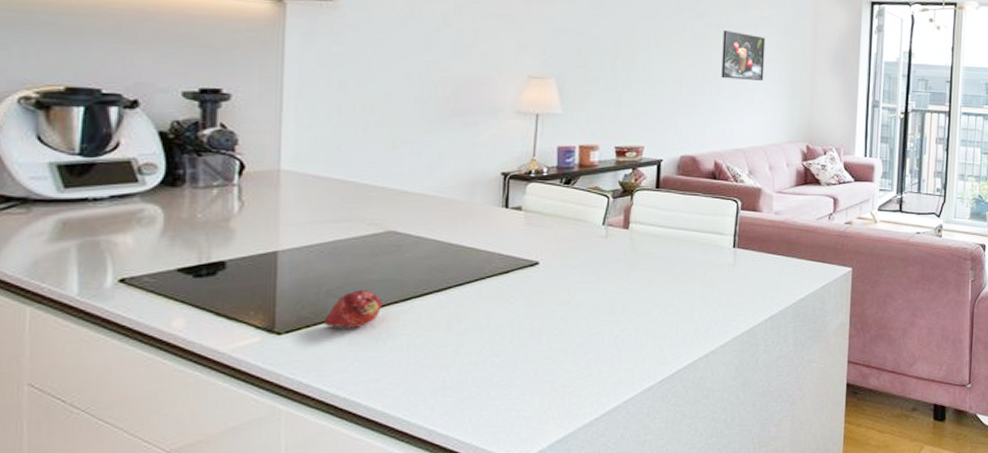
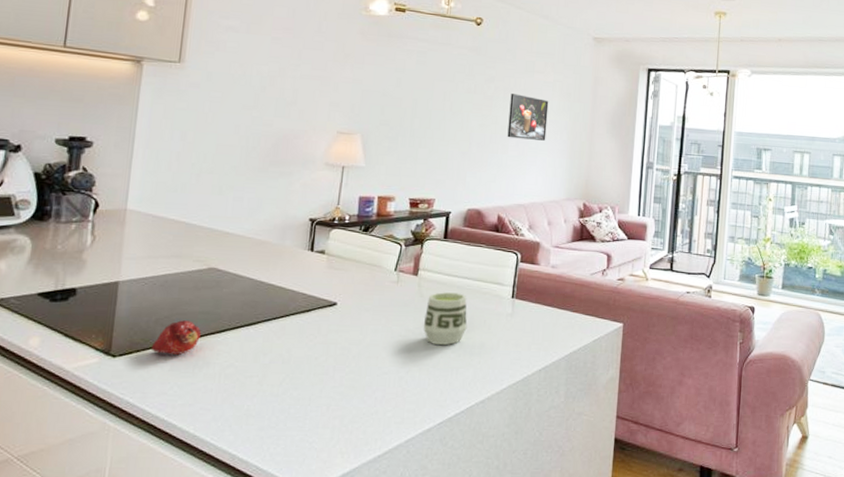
cup: none [637,245,686,300] -> present [423,292,468,345]

